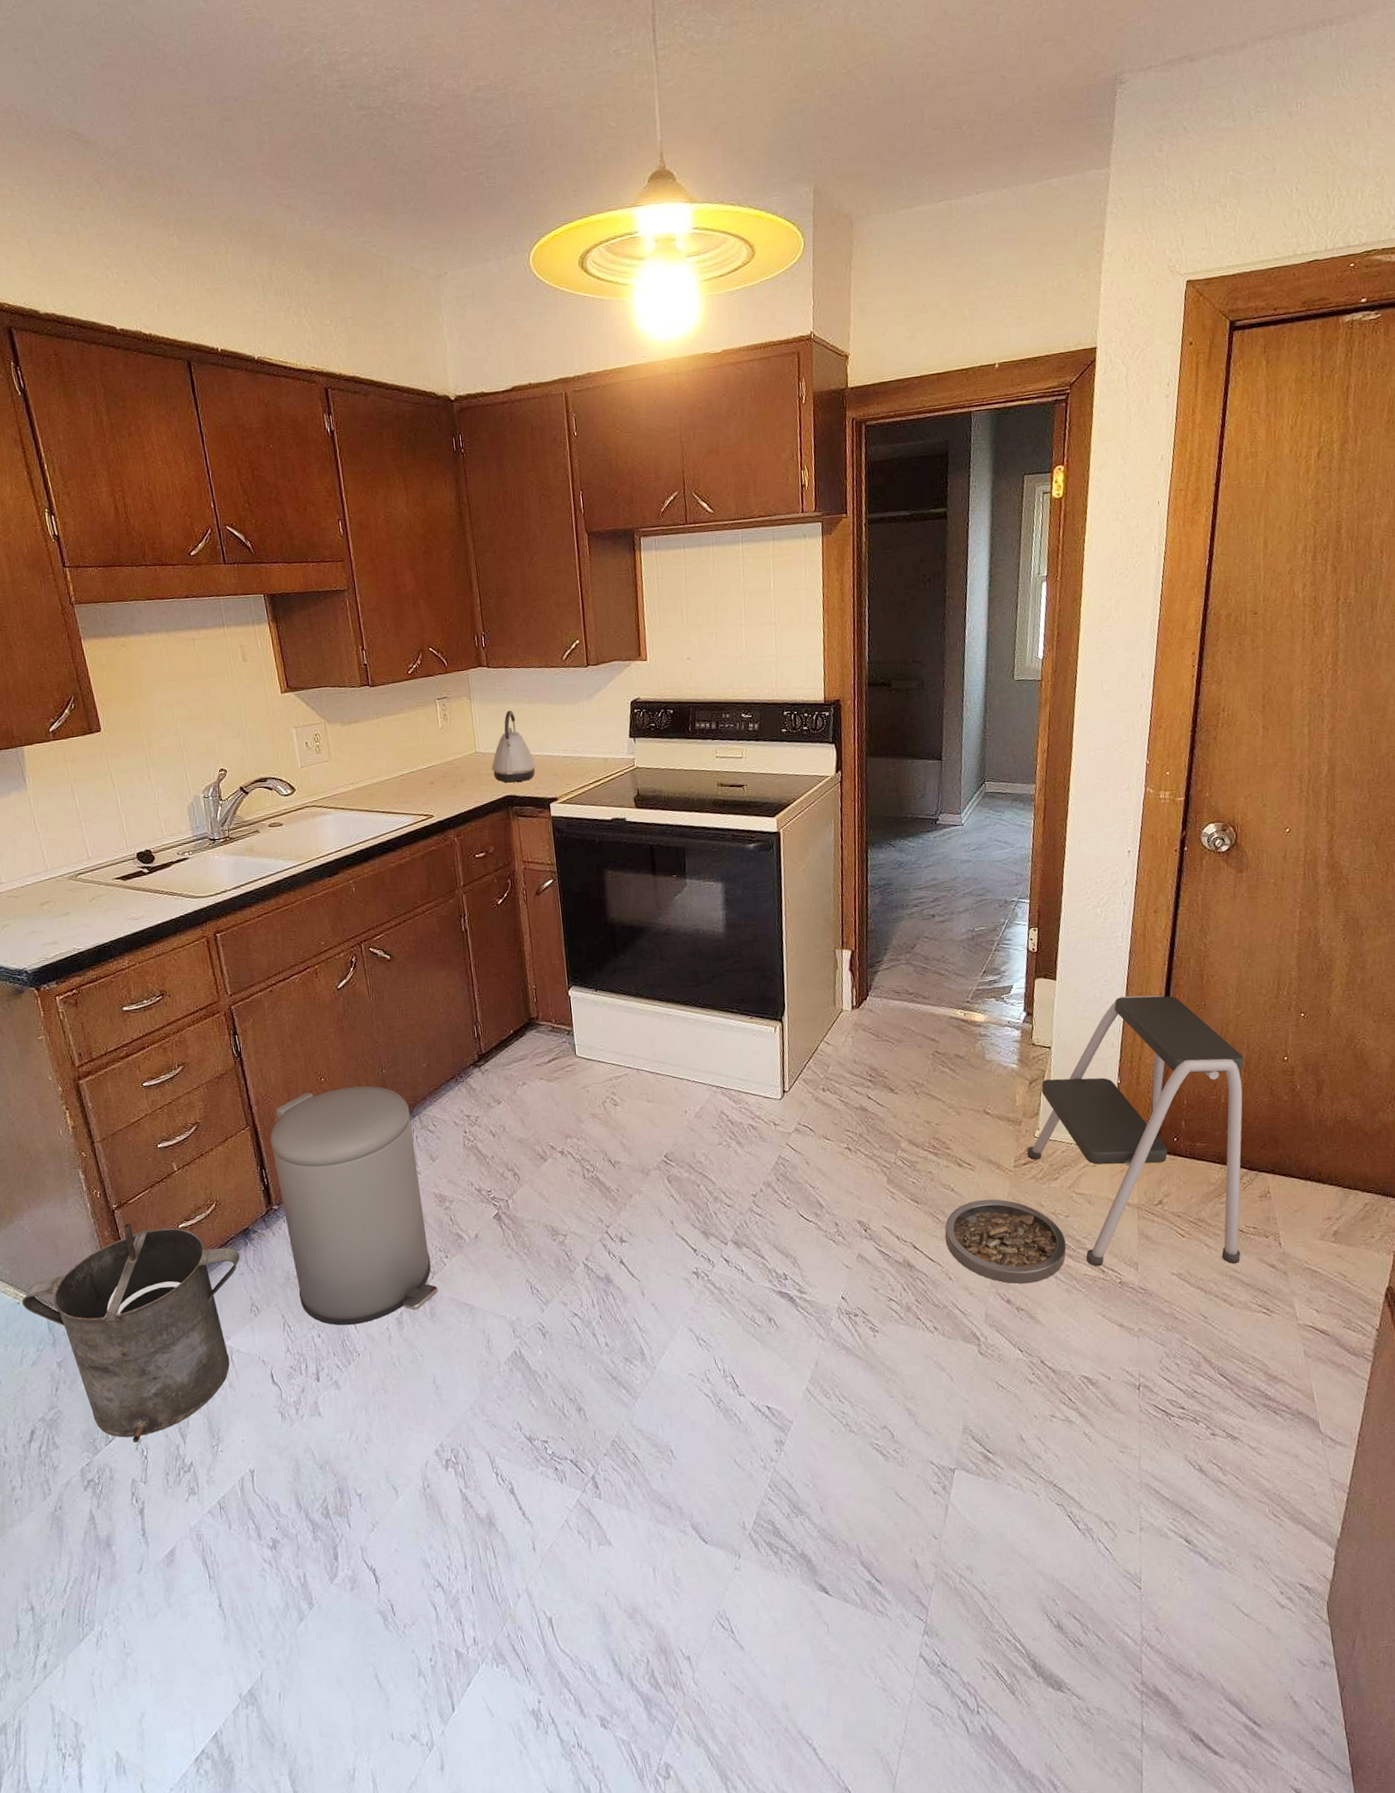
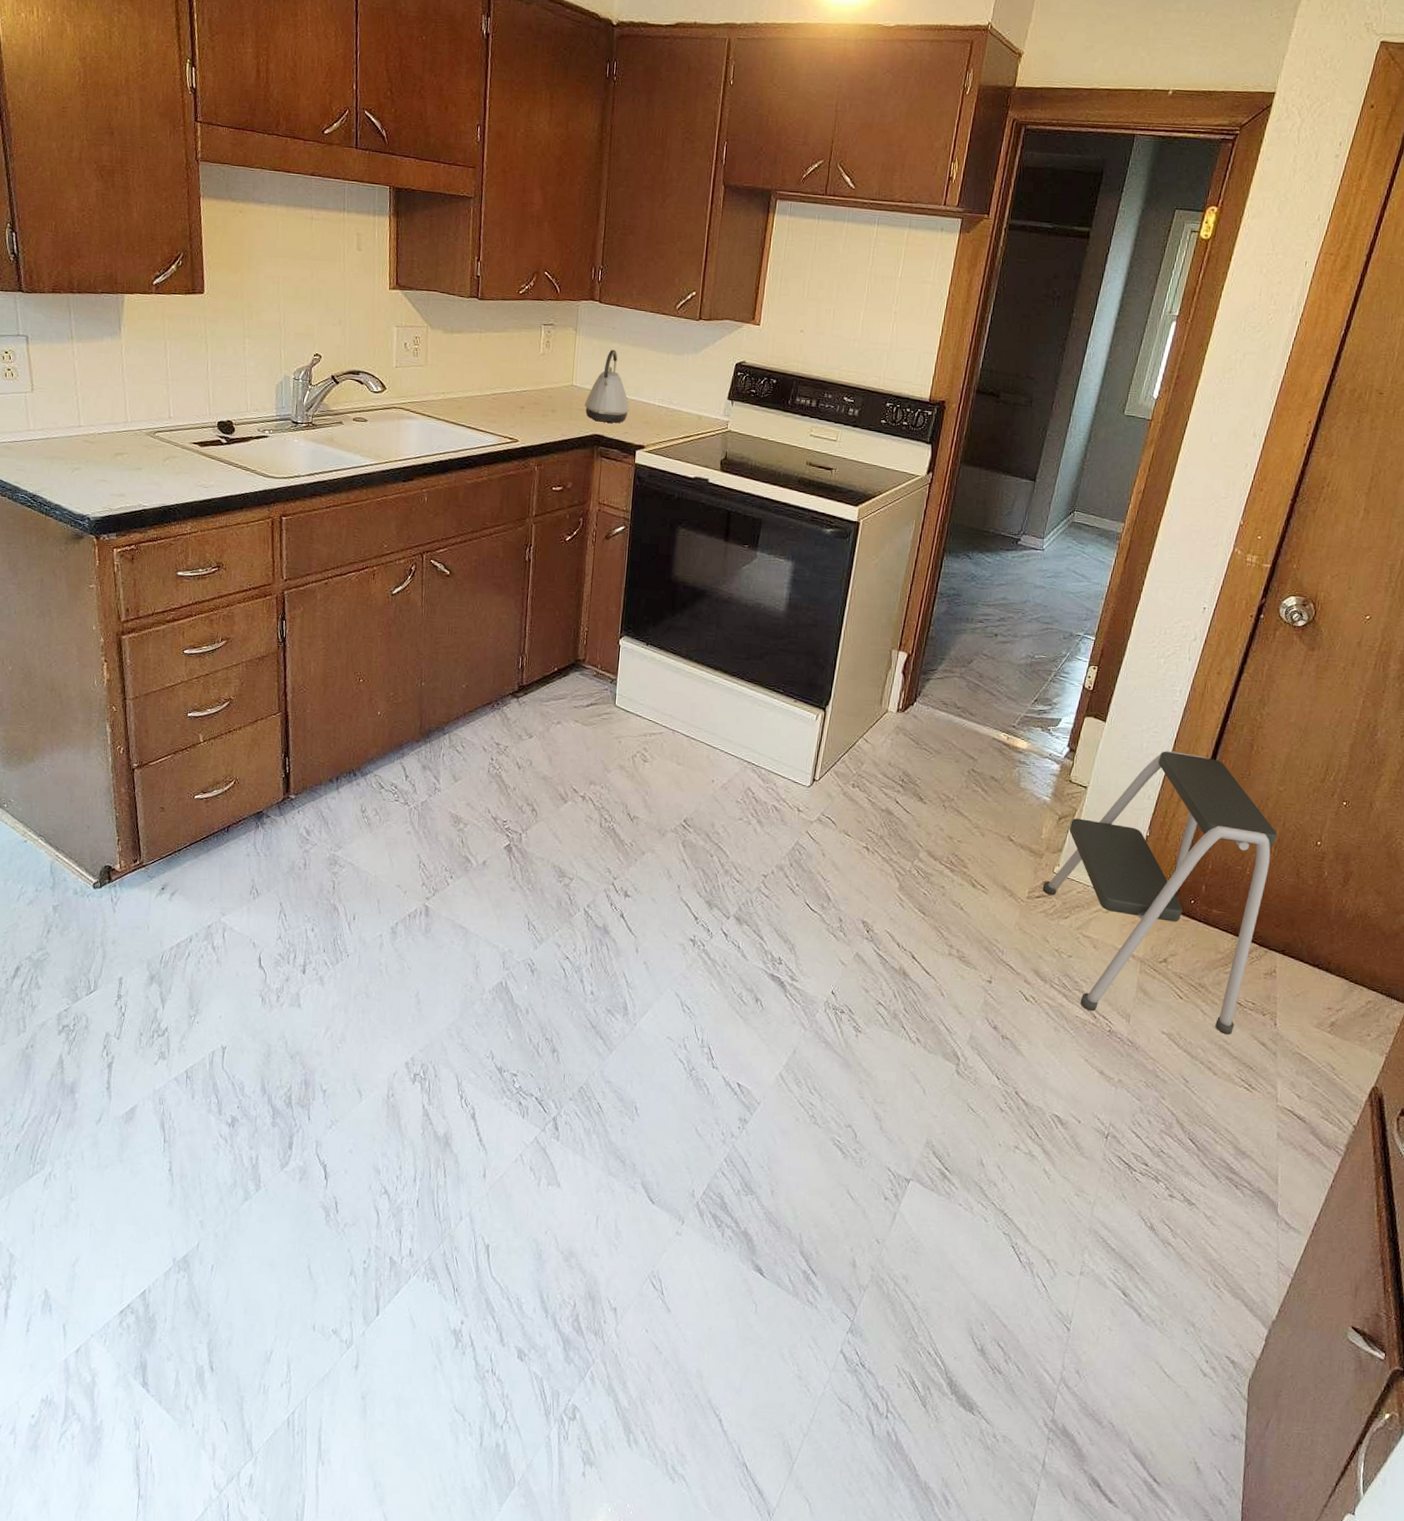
bucket: present [21,1223,240,1443] -> none [28,784,250,999]
pedal bin: present [270,1085,438,1326] -> none [298,690,442,926]
pet bowl: present [944,1199,1066,1284] -> none [944,923,1064,1015]

